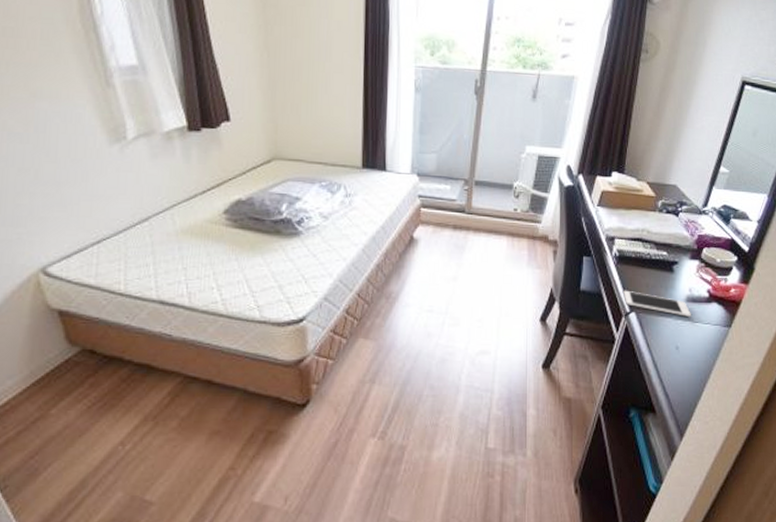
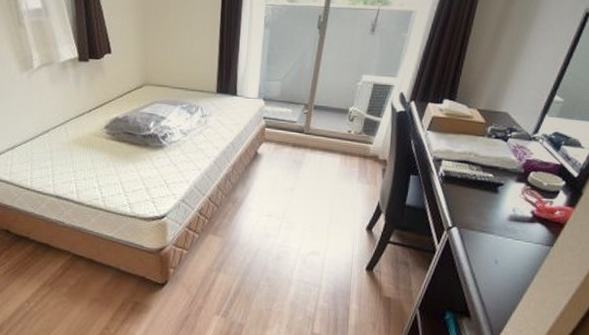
cell phone: present [623,290,691,318] -> none [447,207,513,235]

